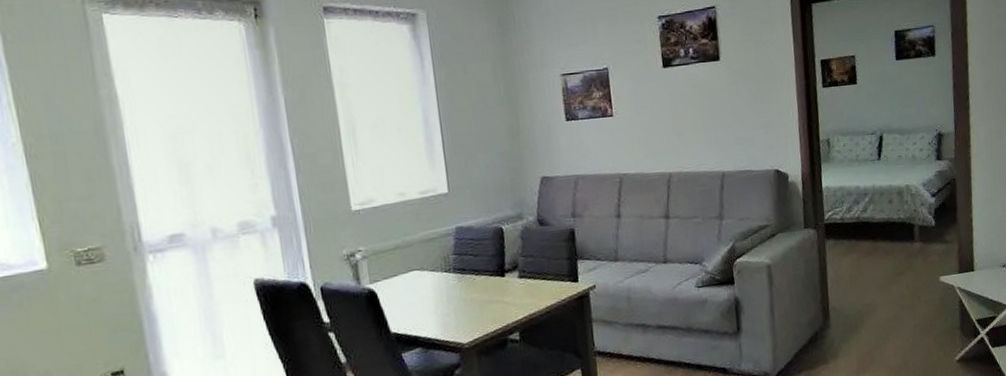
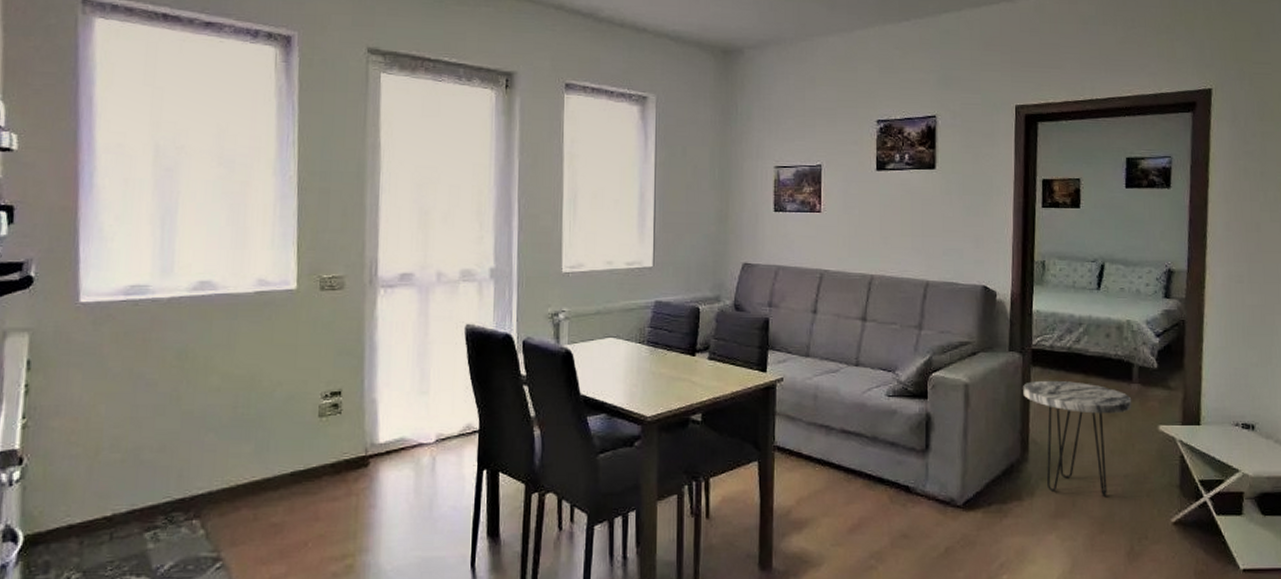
side table: none [820,248,916,351] -> present [1023,380,1132,496]

